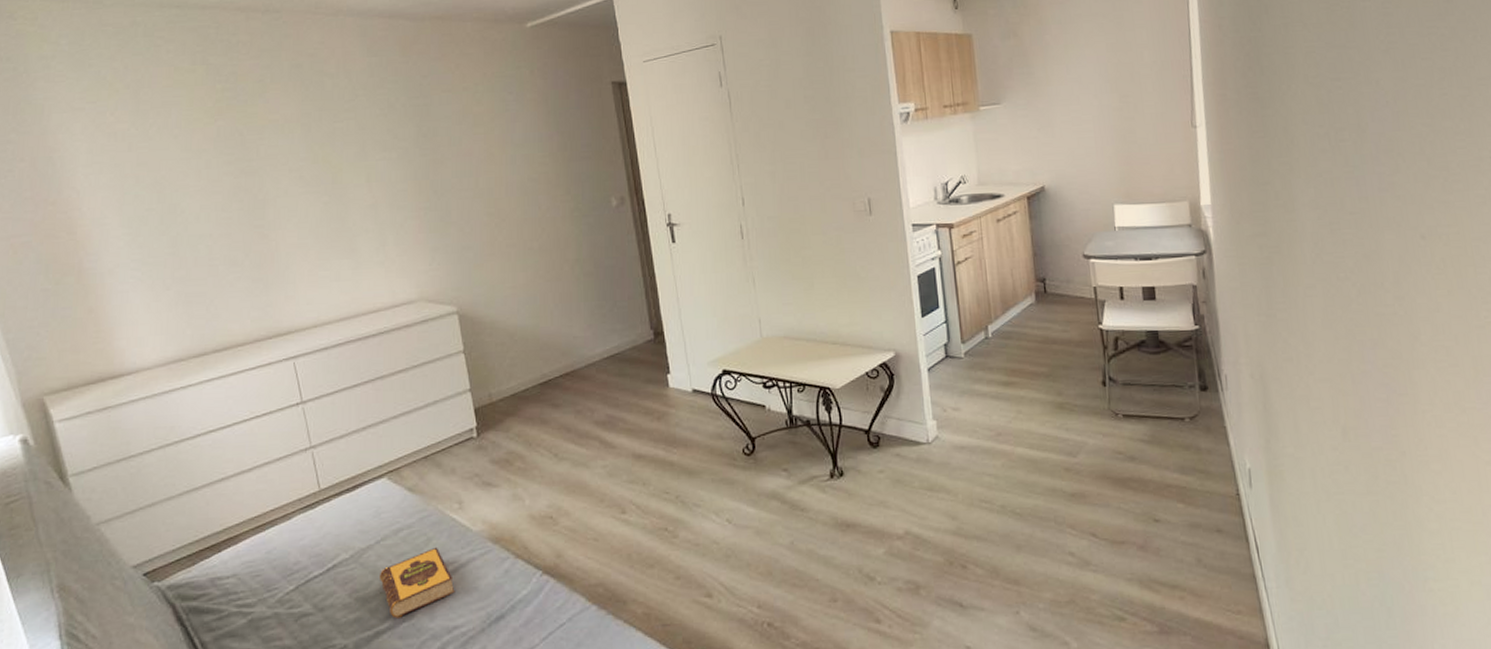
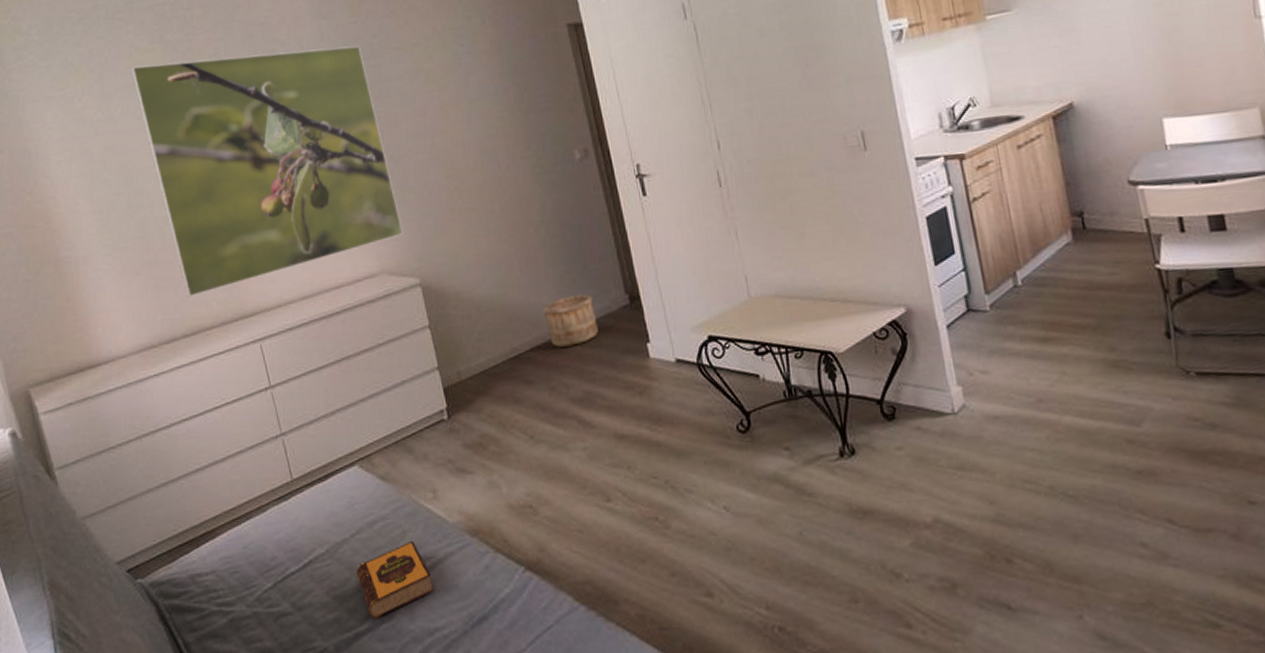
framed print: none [169,84,443,314] -> present [130,46,403,298]
wooden bucket: none [573,328,624,375] -> present [542,294,598,347]

